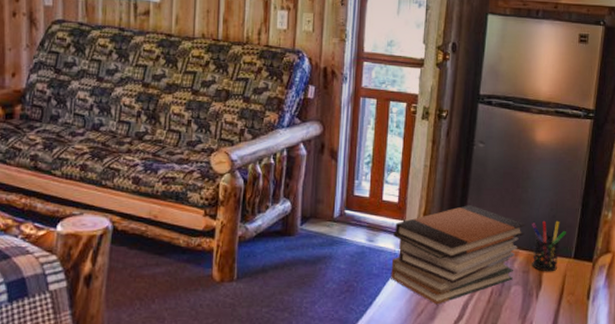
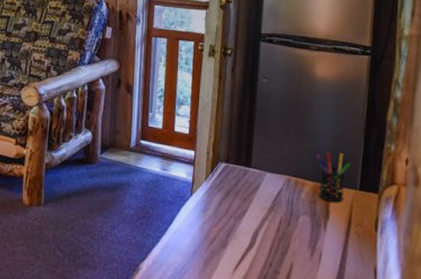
book stack: present [391,205,526,305] -> none [184,137,311,232]

